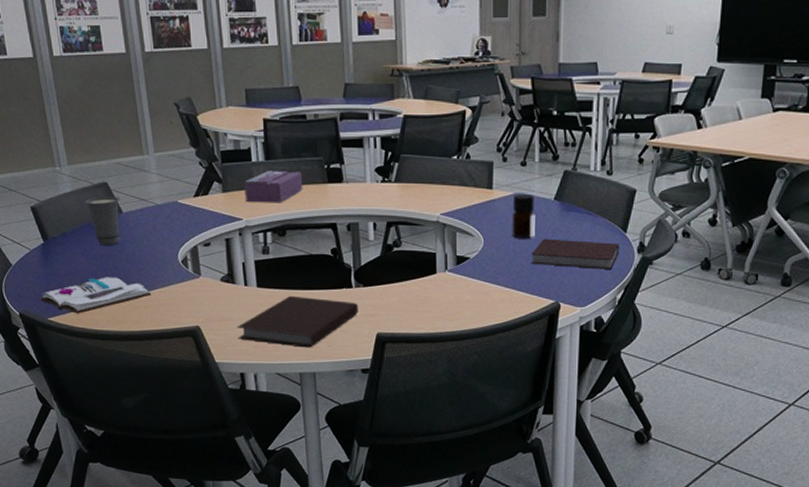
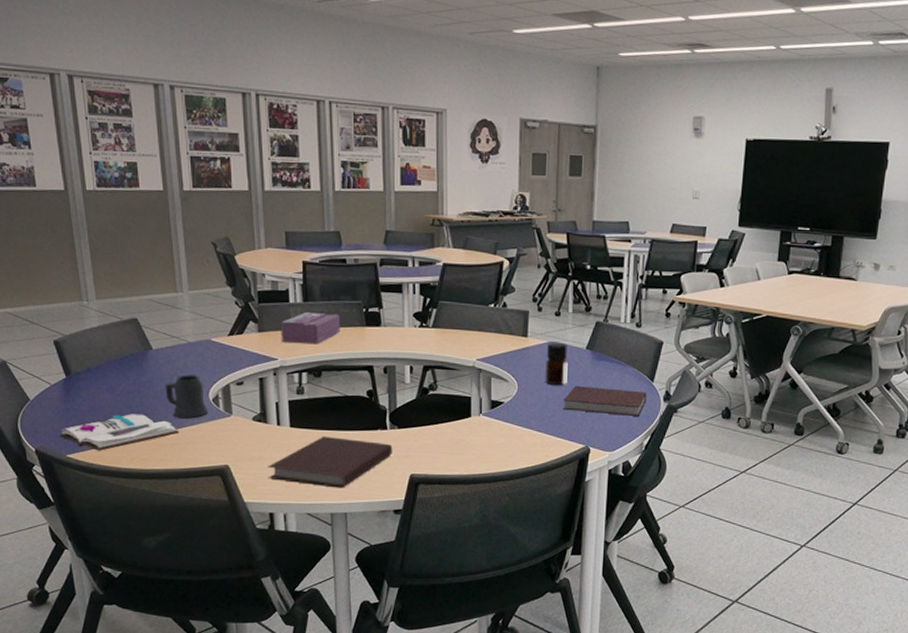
cup: present [85,196,121,246] -> none [112,332,151,383]
mug: none [136,237,178,281] -> present [165,374,209,419]

